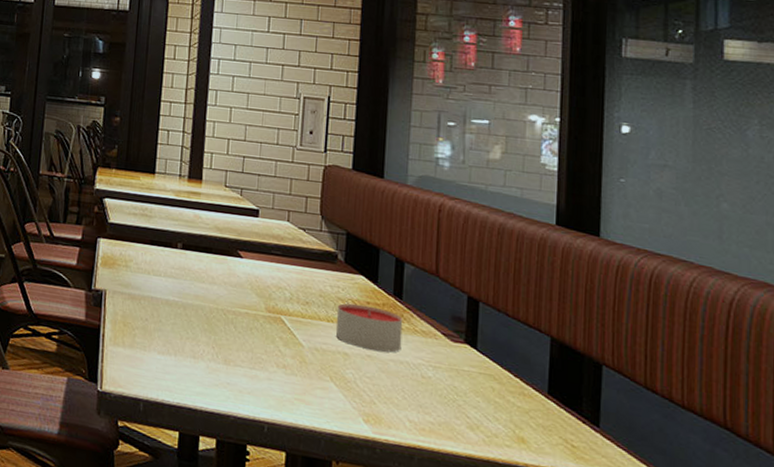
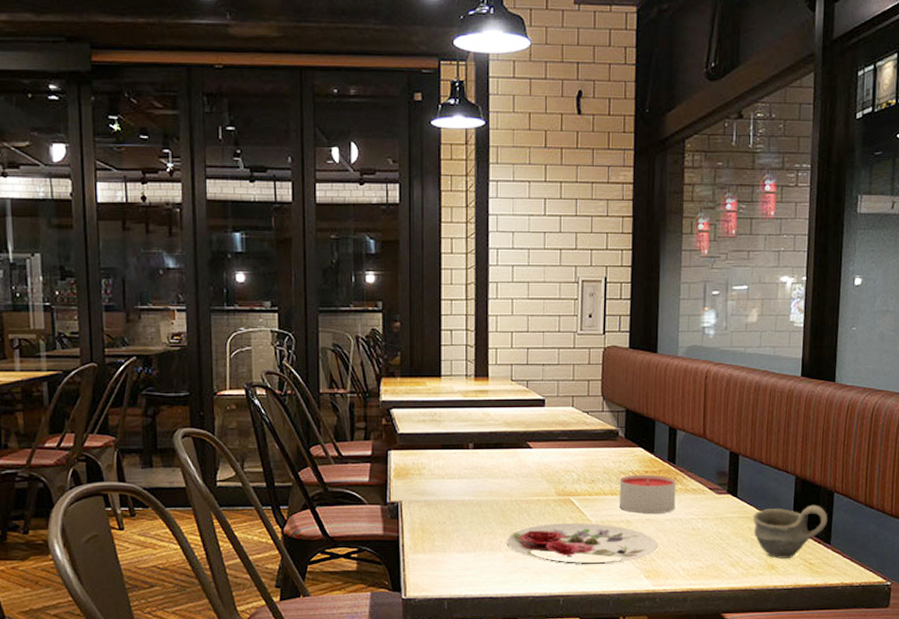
plate: none [210,340,379,399] -> present [507,523,657,565]
cup: none [496,369,595,434] -> present [753,505,828,559]

